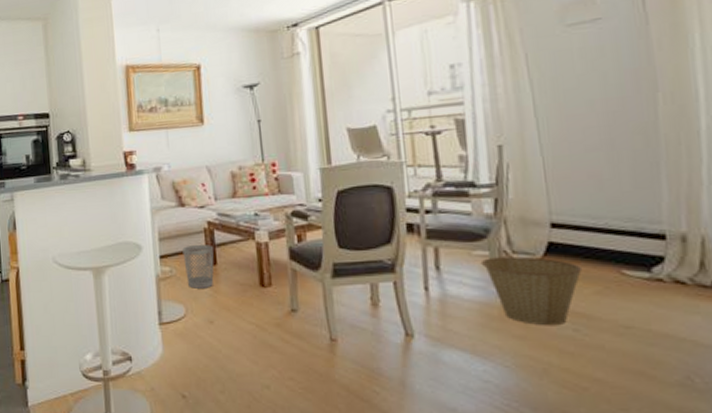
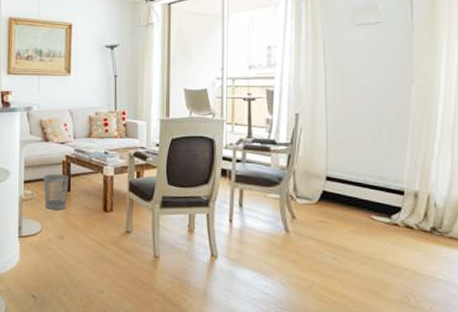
basket: present [480,256,583,326] -> none [273,200,345,255]

